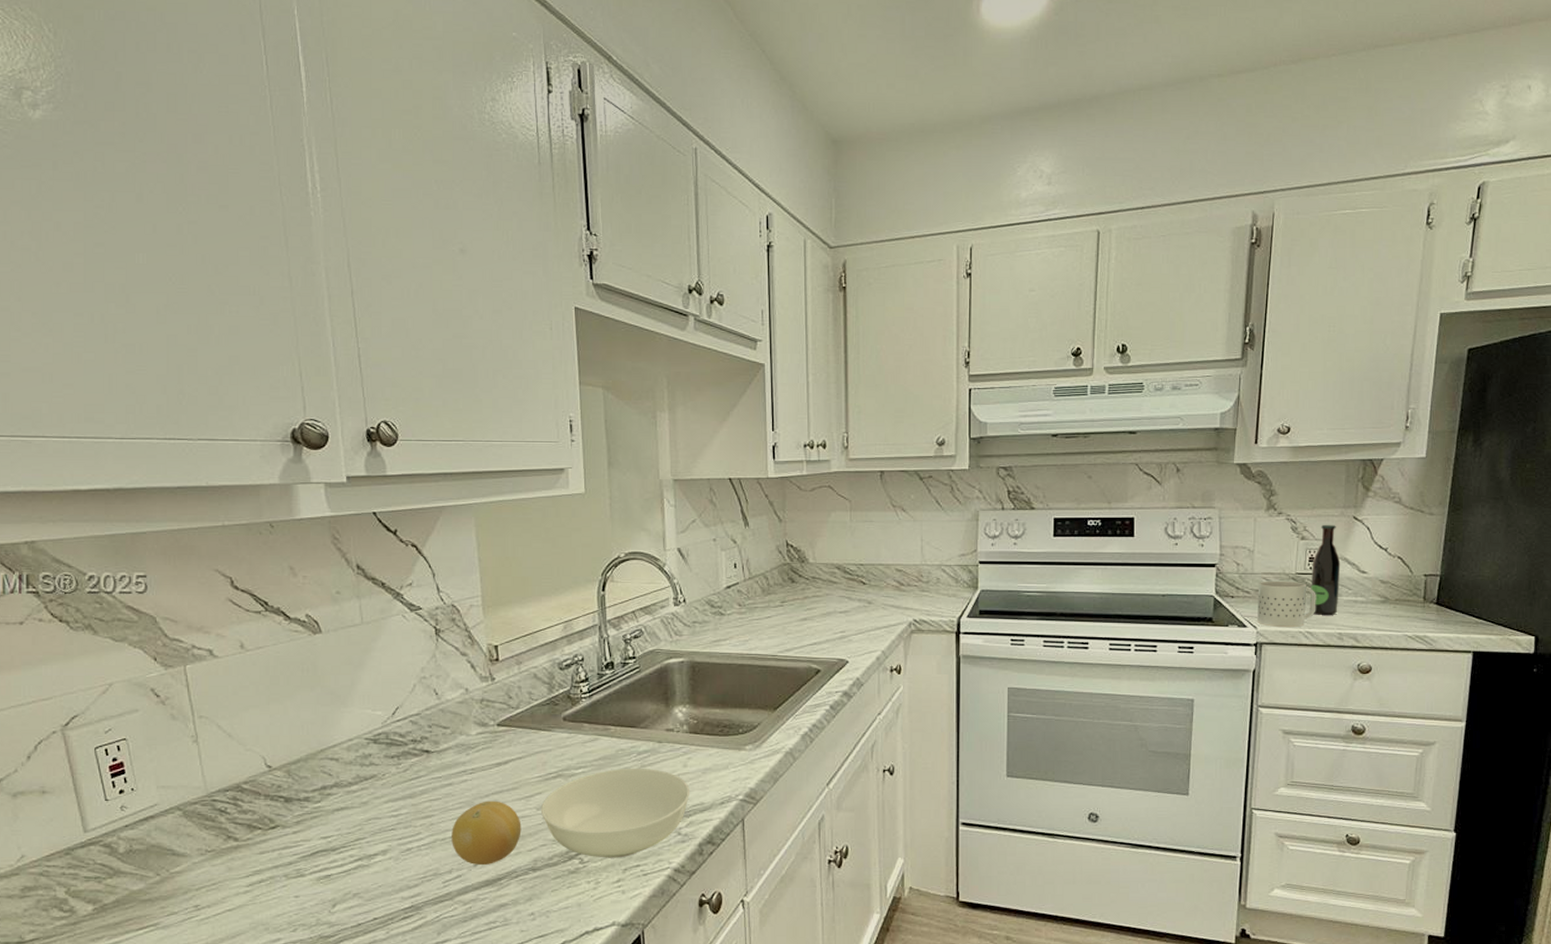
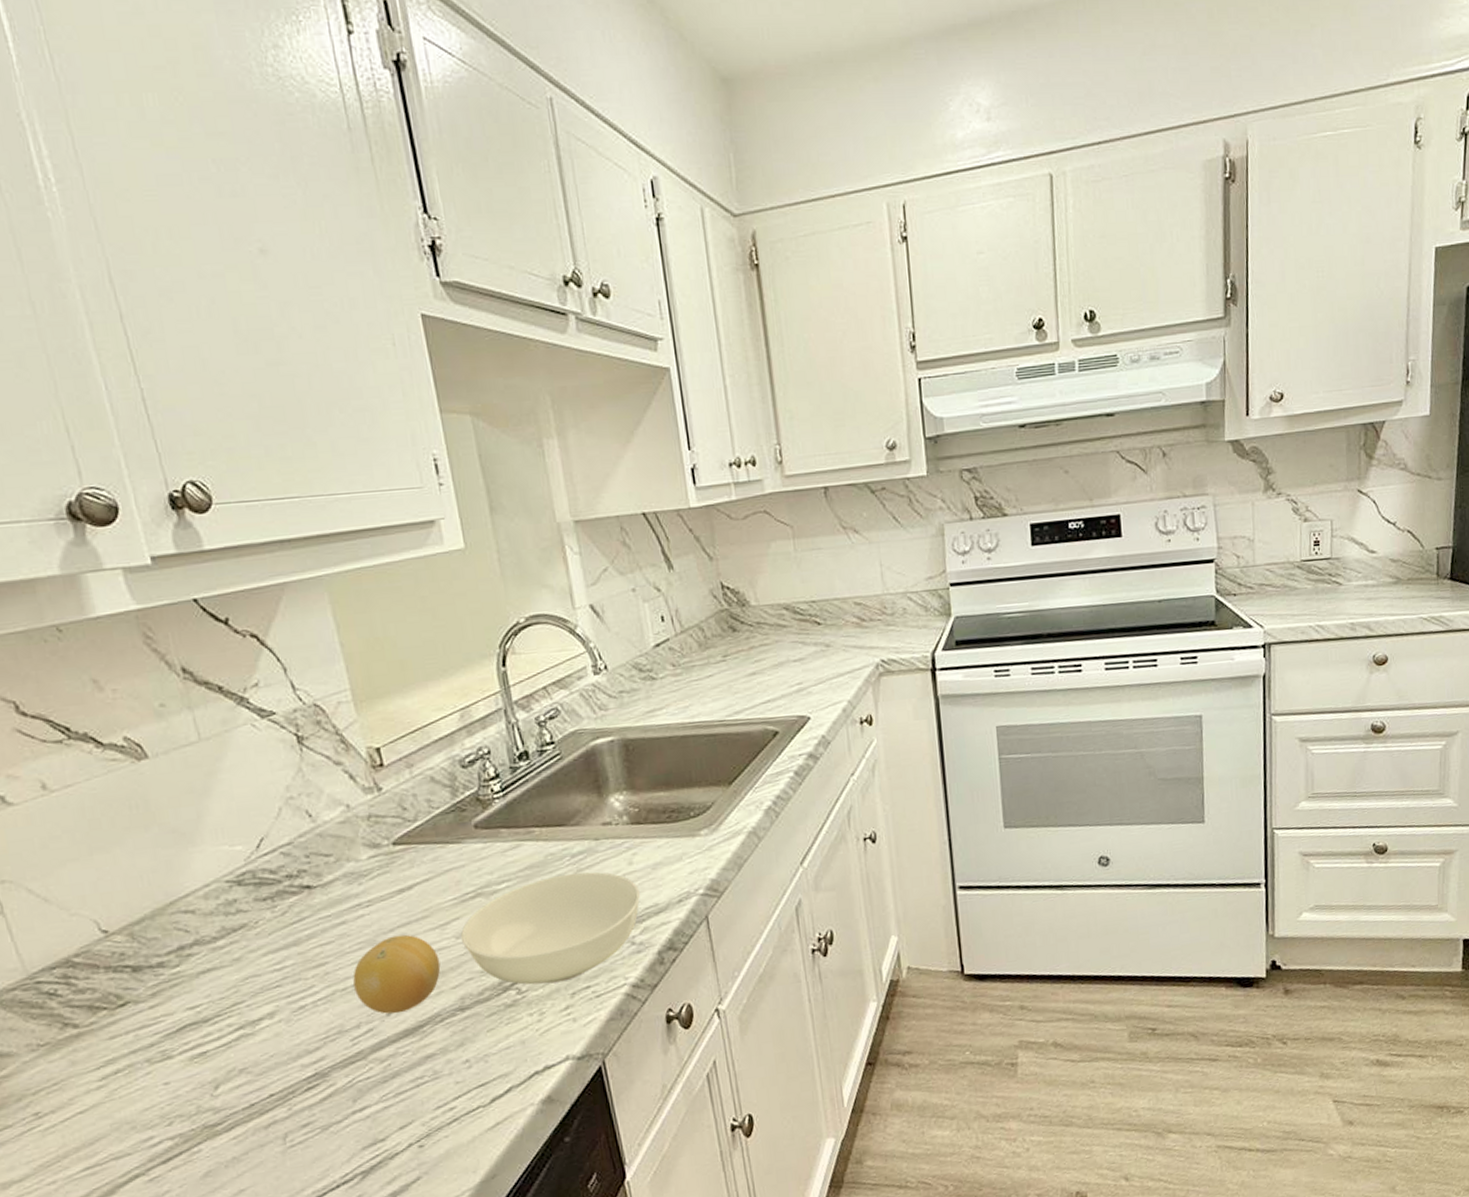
mug: present [1257,580,1316,628] -> none [1261,570,1325,625]
bottle: present [1309,524,1341,615] -> none [1317,501,1349,605]

